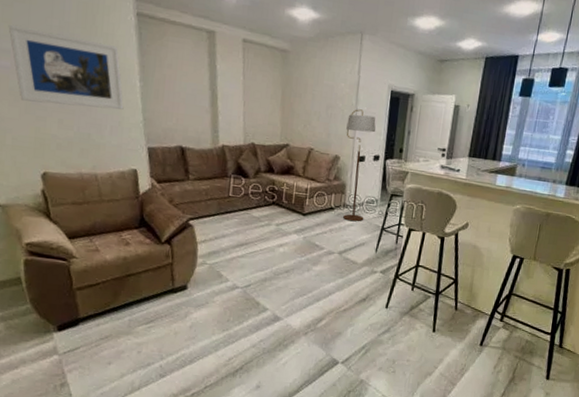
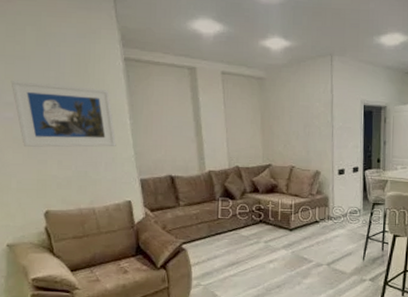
floor lamp: present [343,109,376,222] -> none [324,125,353,233]

